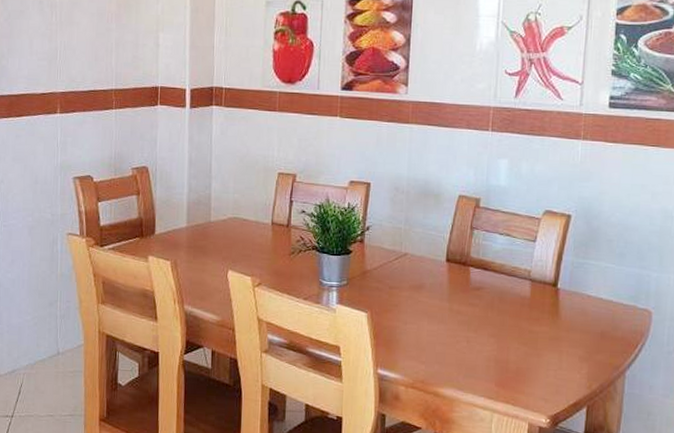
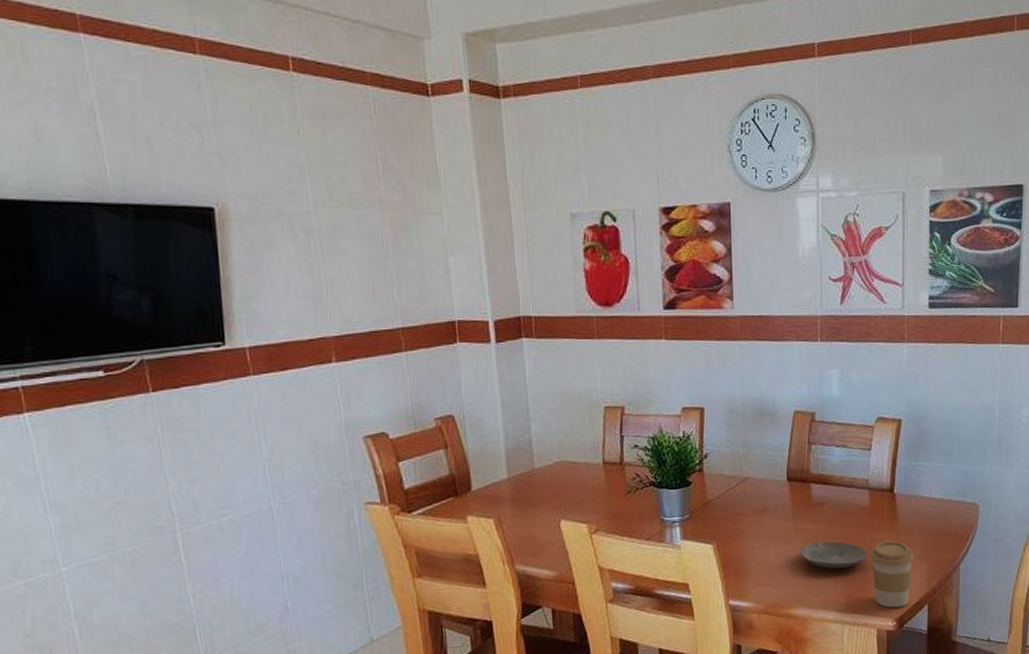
plate: none [453,326,525,356] -> present [800,541,868,569]
coffee cup: none [527,335,575,405] -> present [871,541,914,608]

